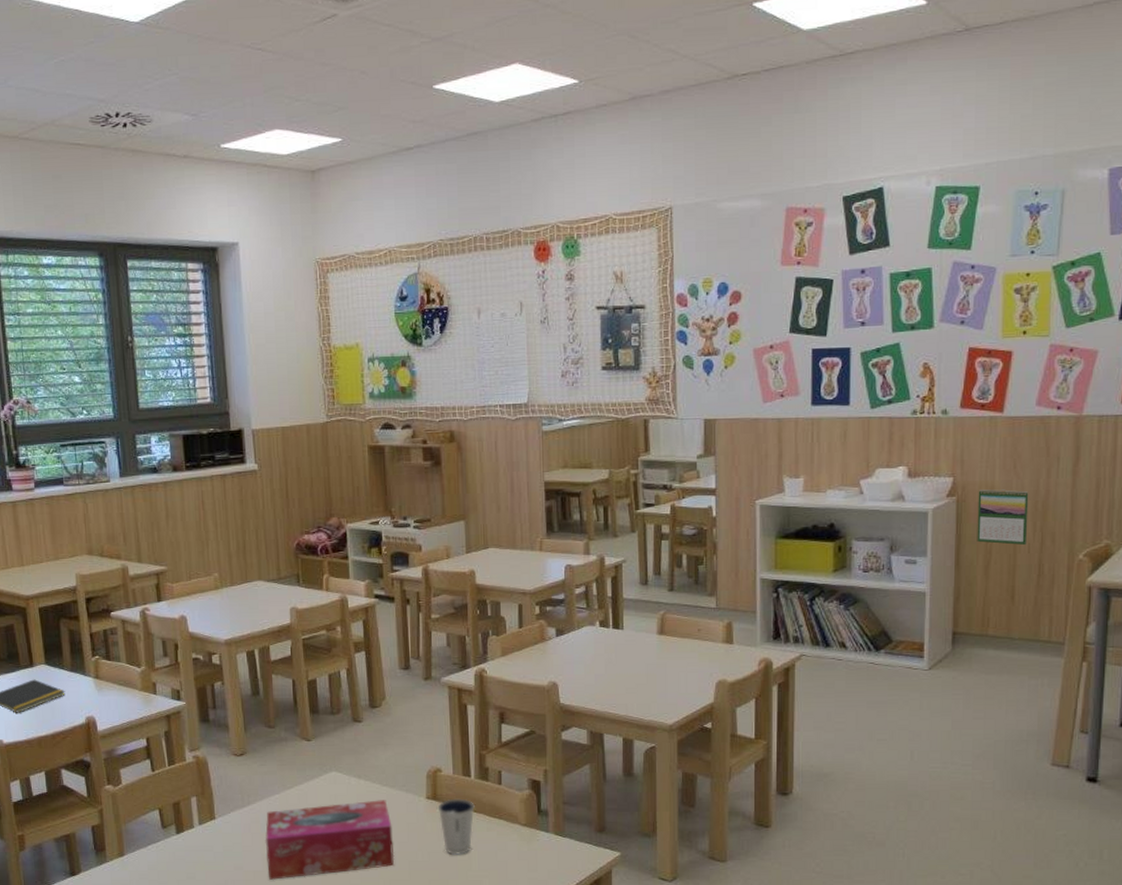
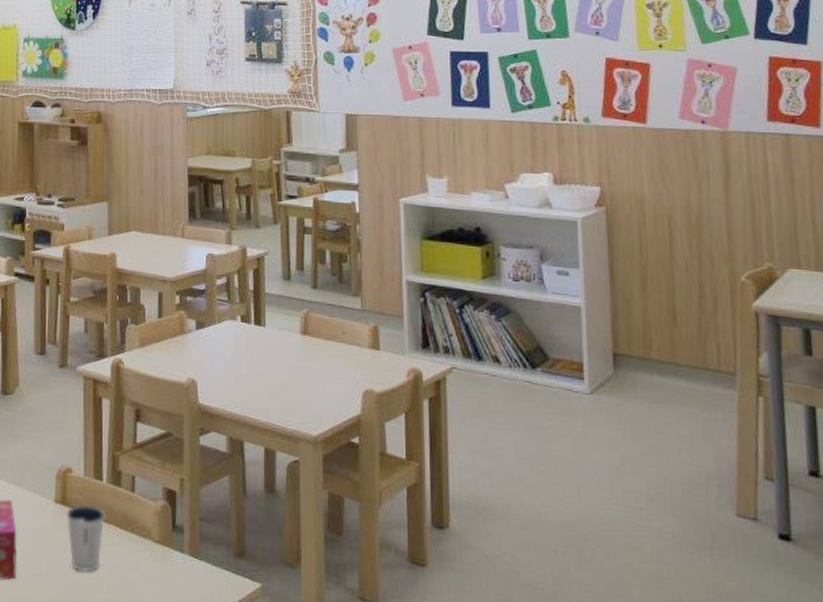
calendar: present [977,489,1029,546] -> none [627,201,684,263]

